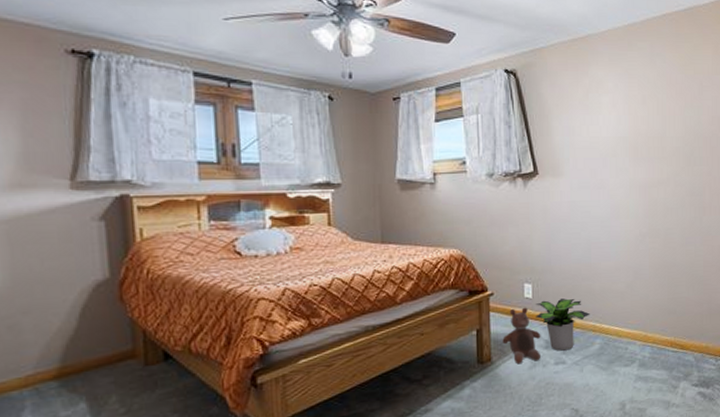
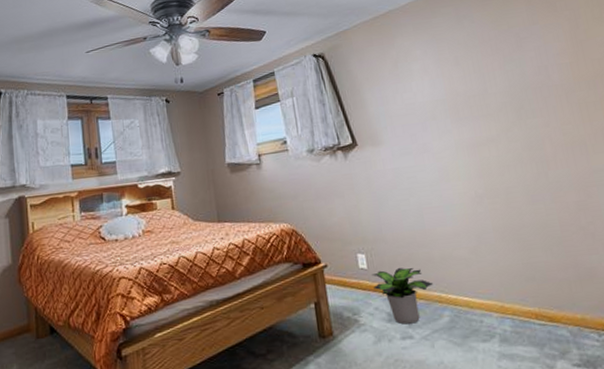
stuffed bear: present [502,307,541,365] -> none [341,278,385,339]

